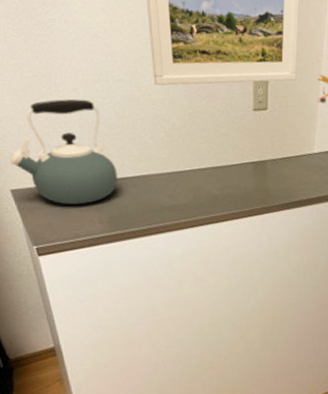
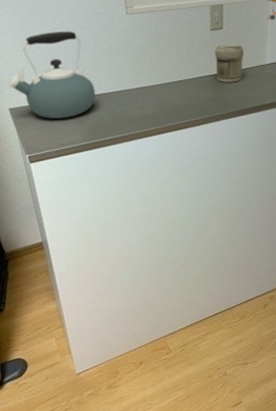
jar: none [257,127,291,172] -> present [215,44,244,82]

